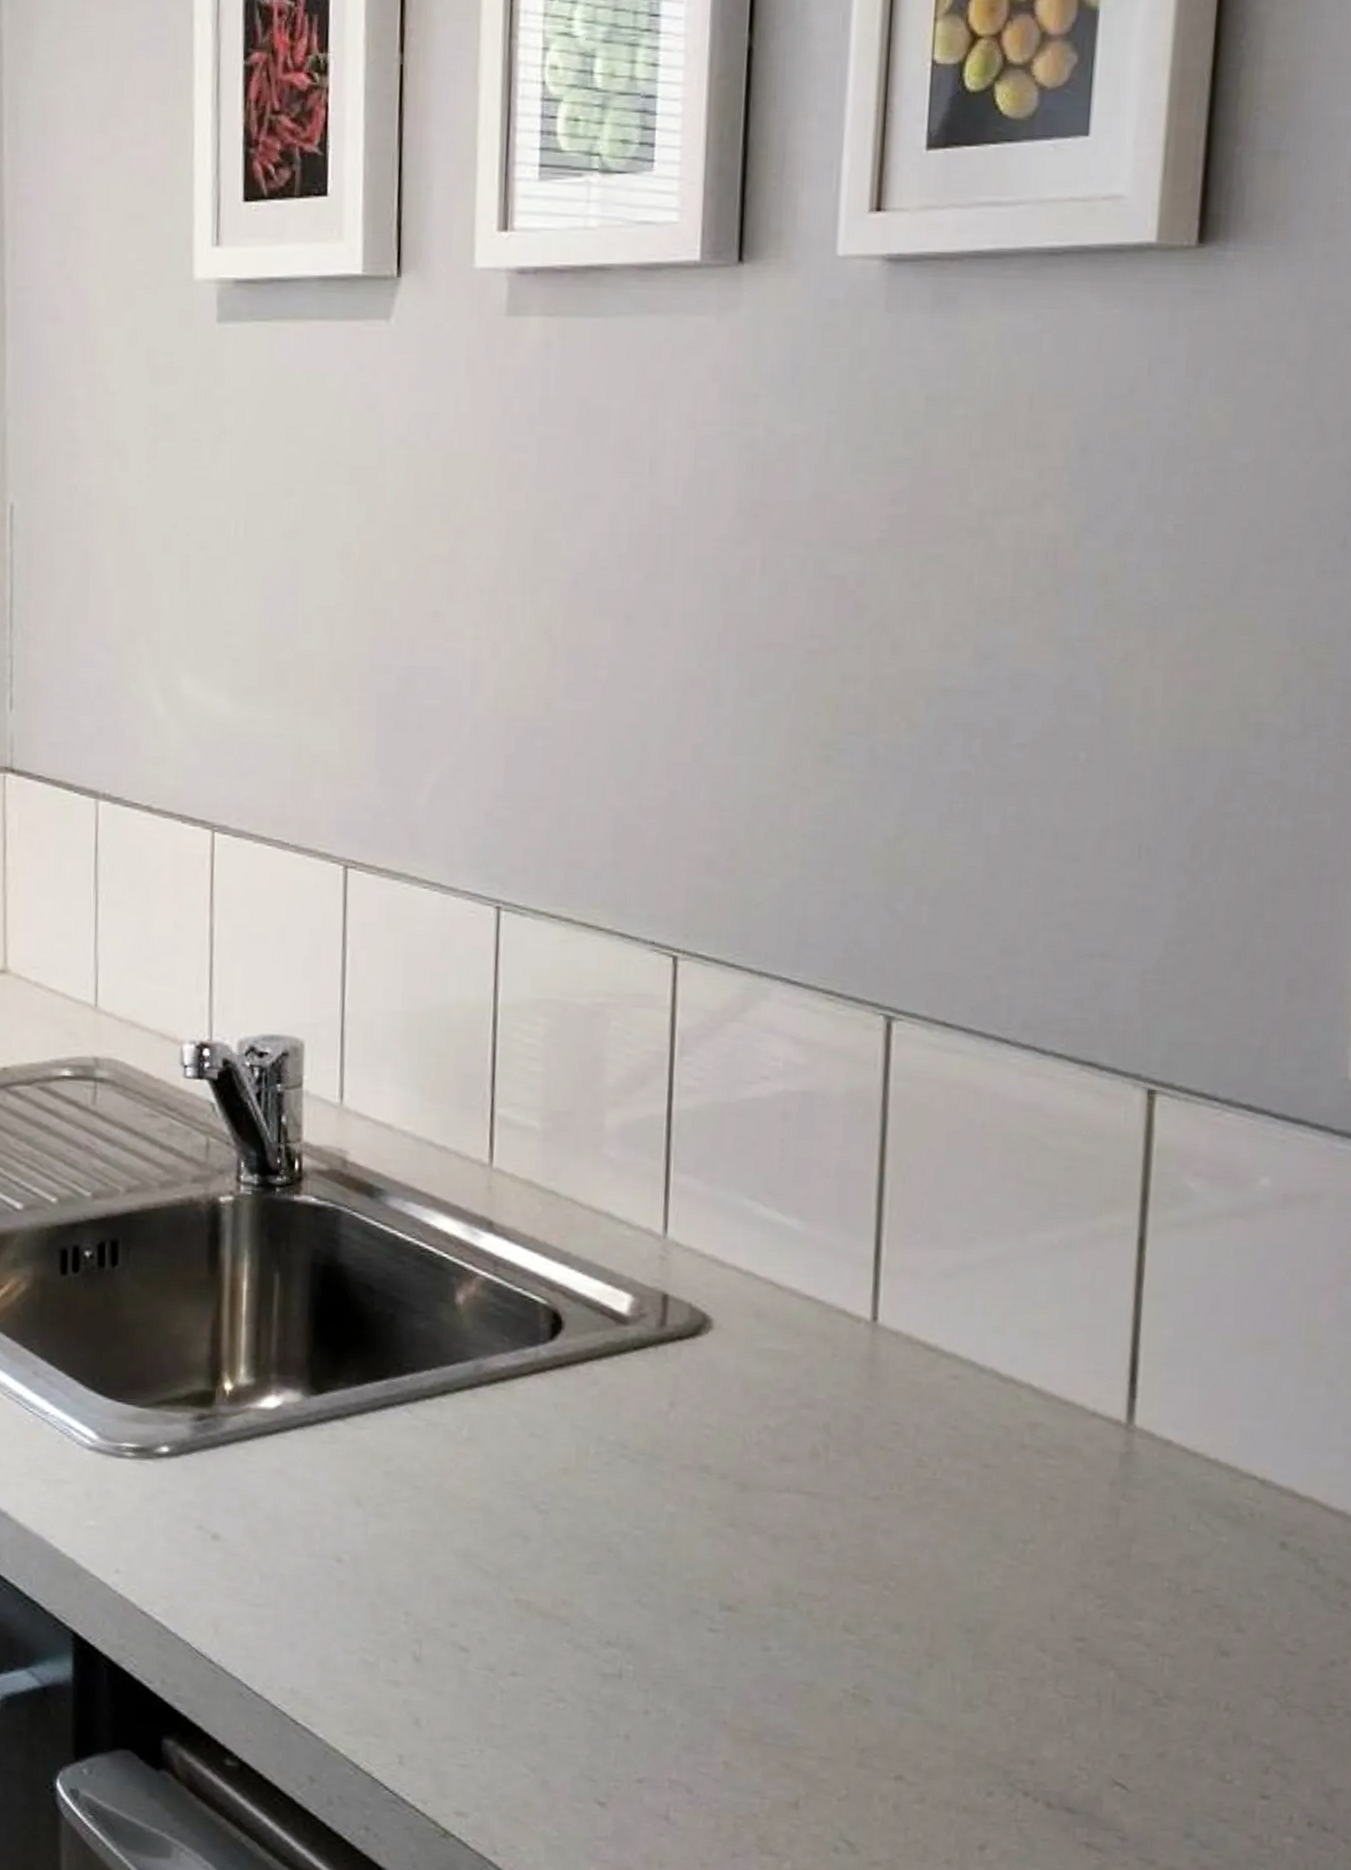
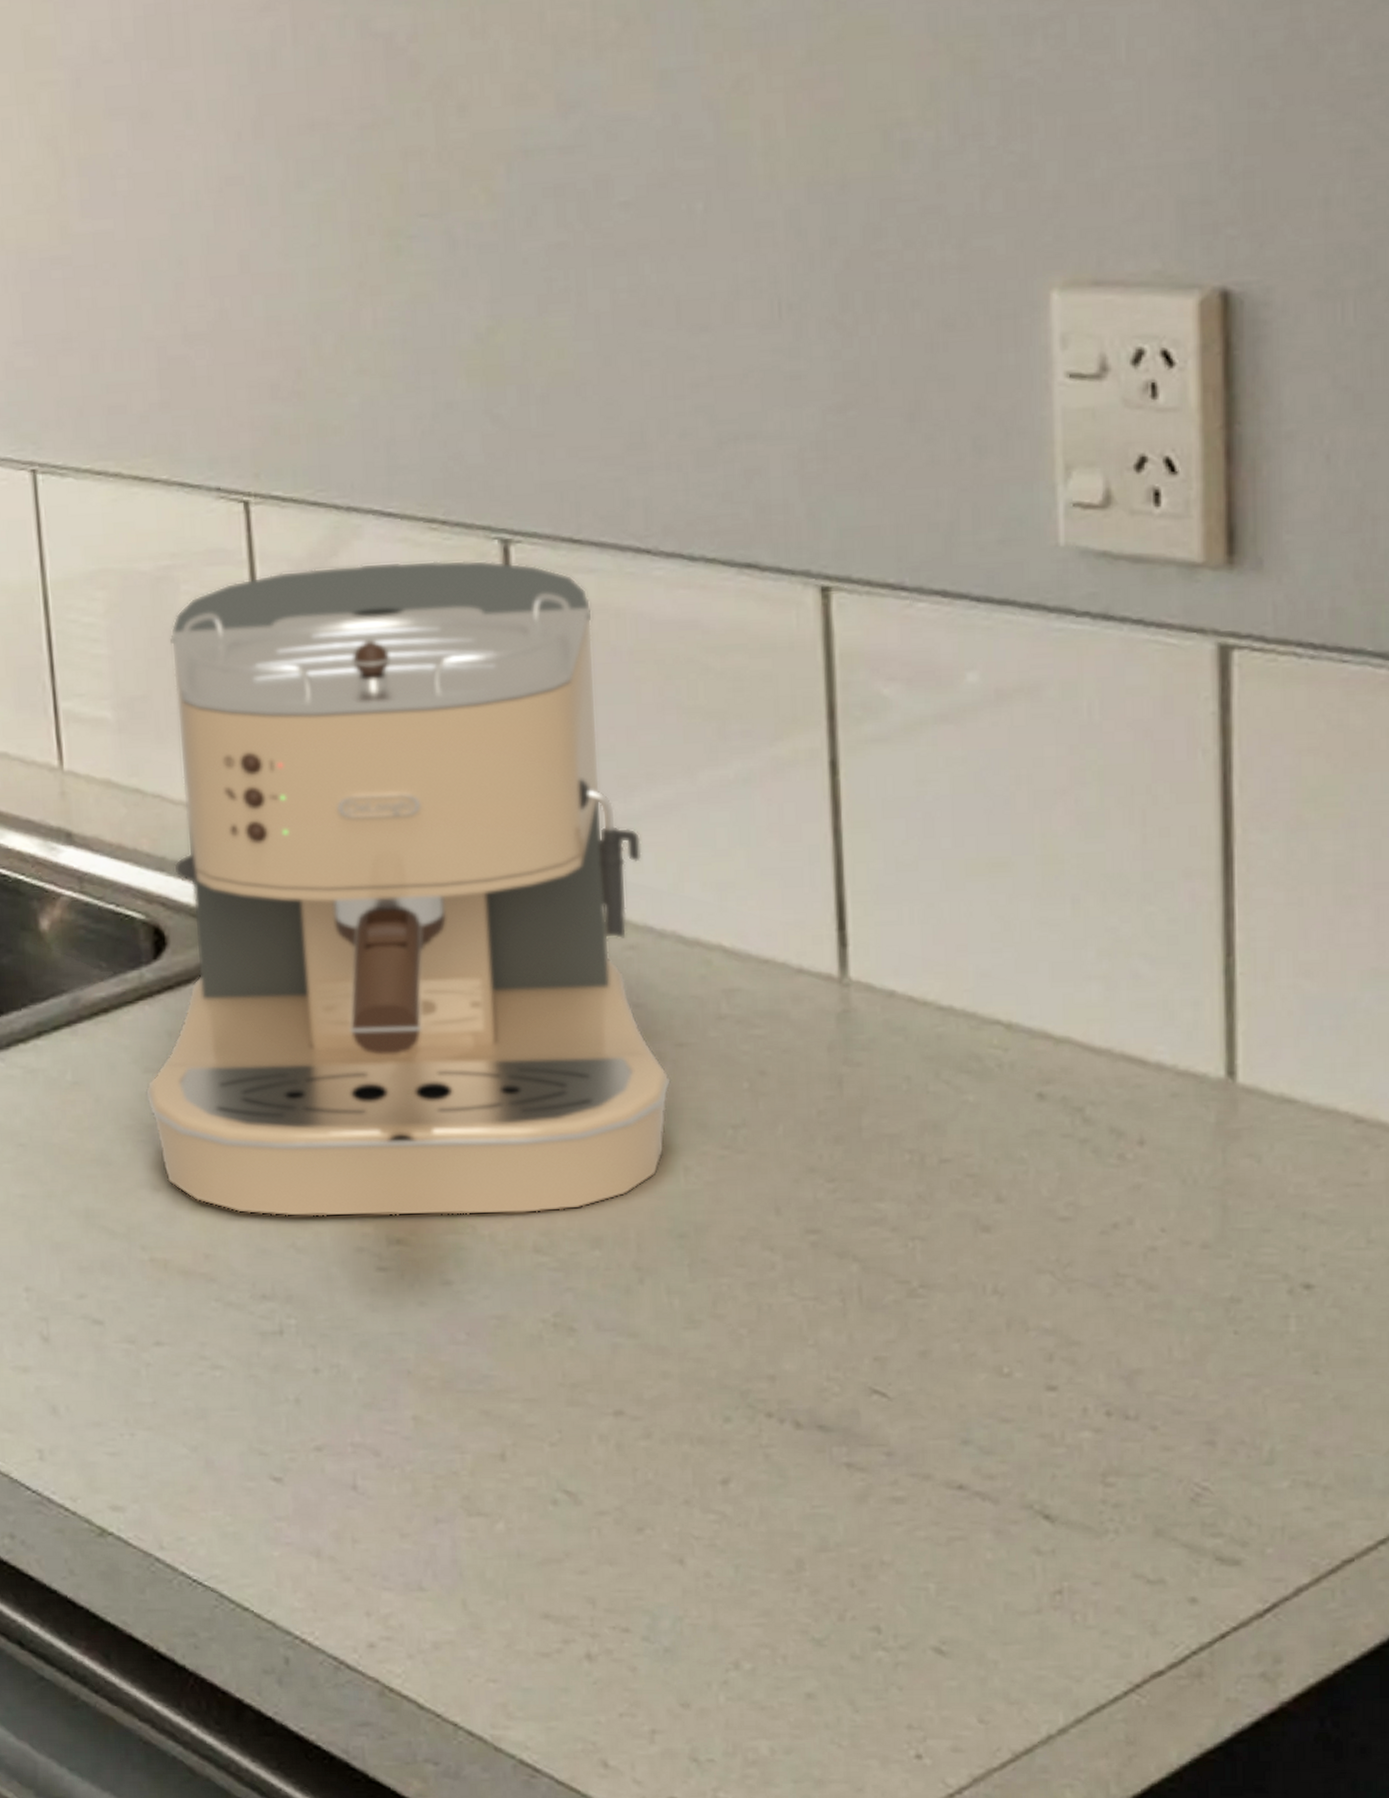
coffee maker: none [528,1020,976,1598] -> present [145,560,671,1217]

